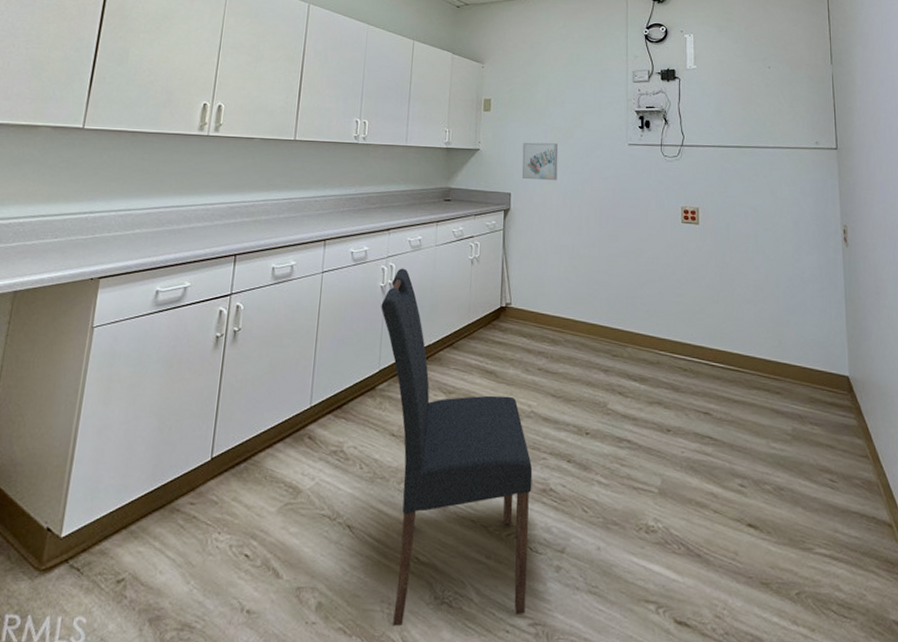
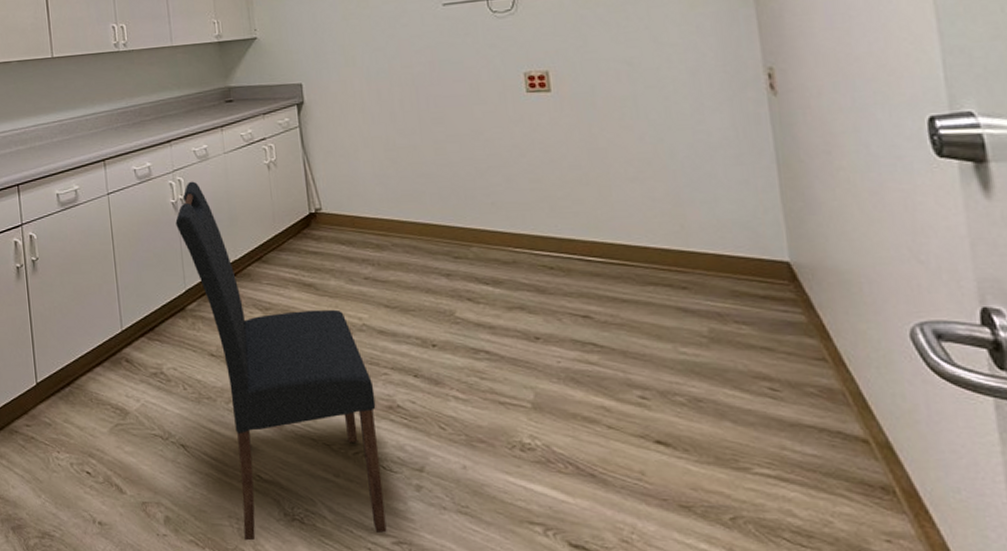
wall art: present [521,142,558,181] -> none [308,17,357,66]

